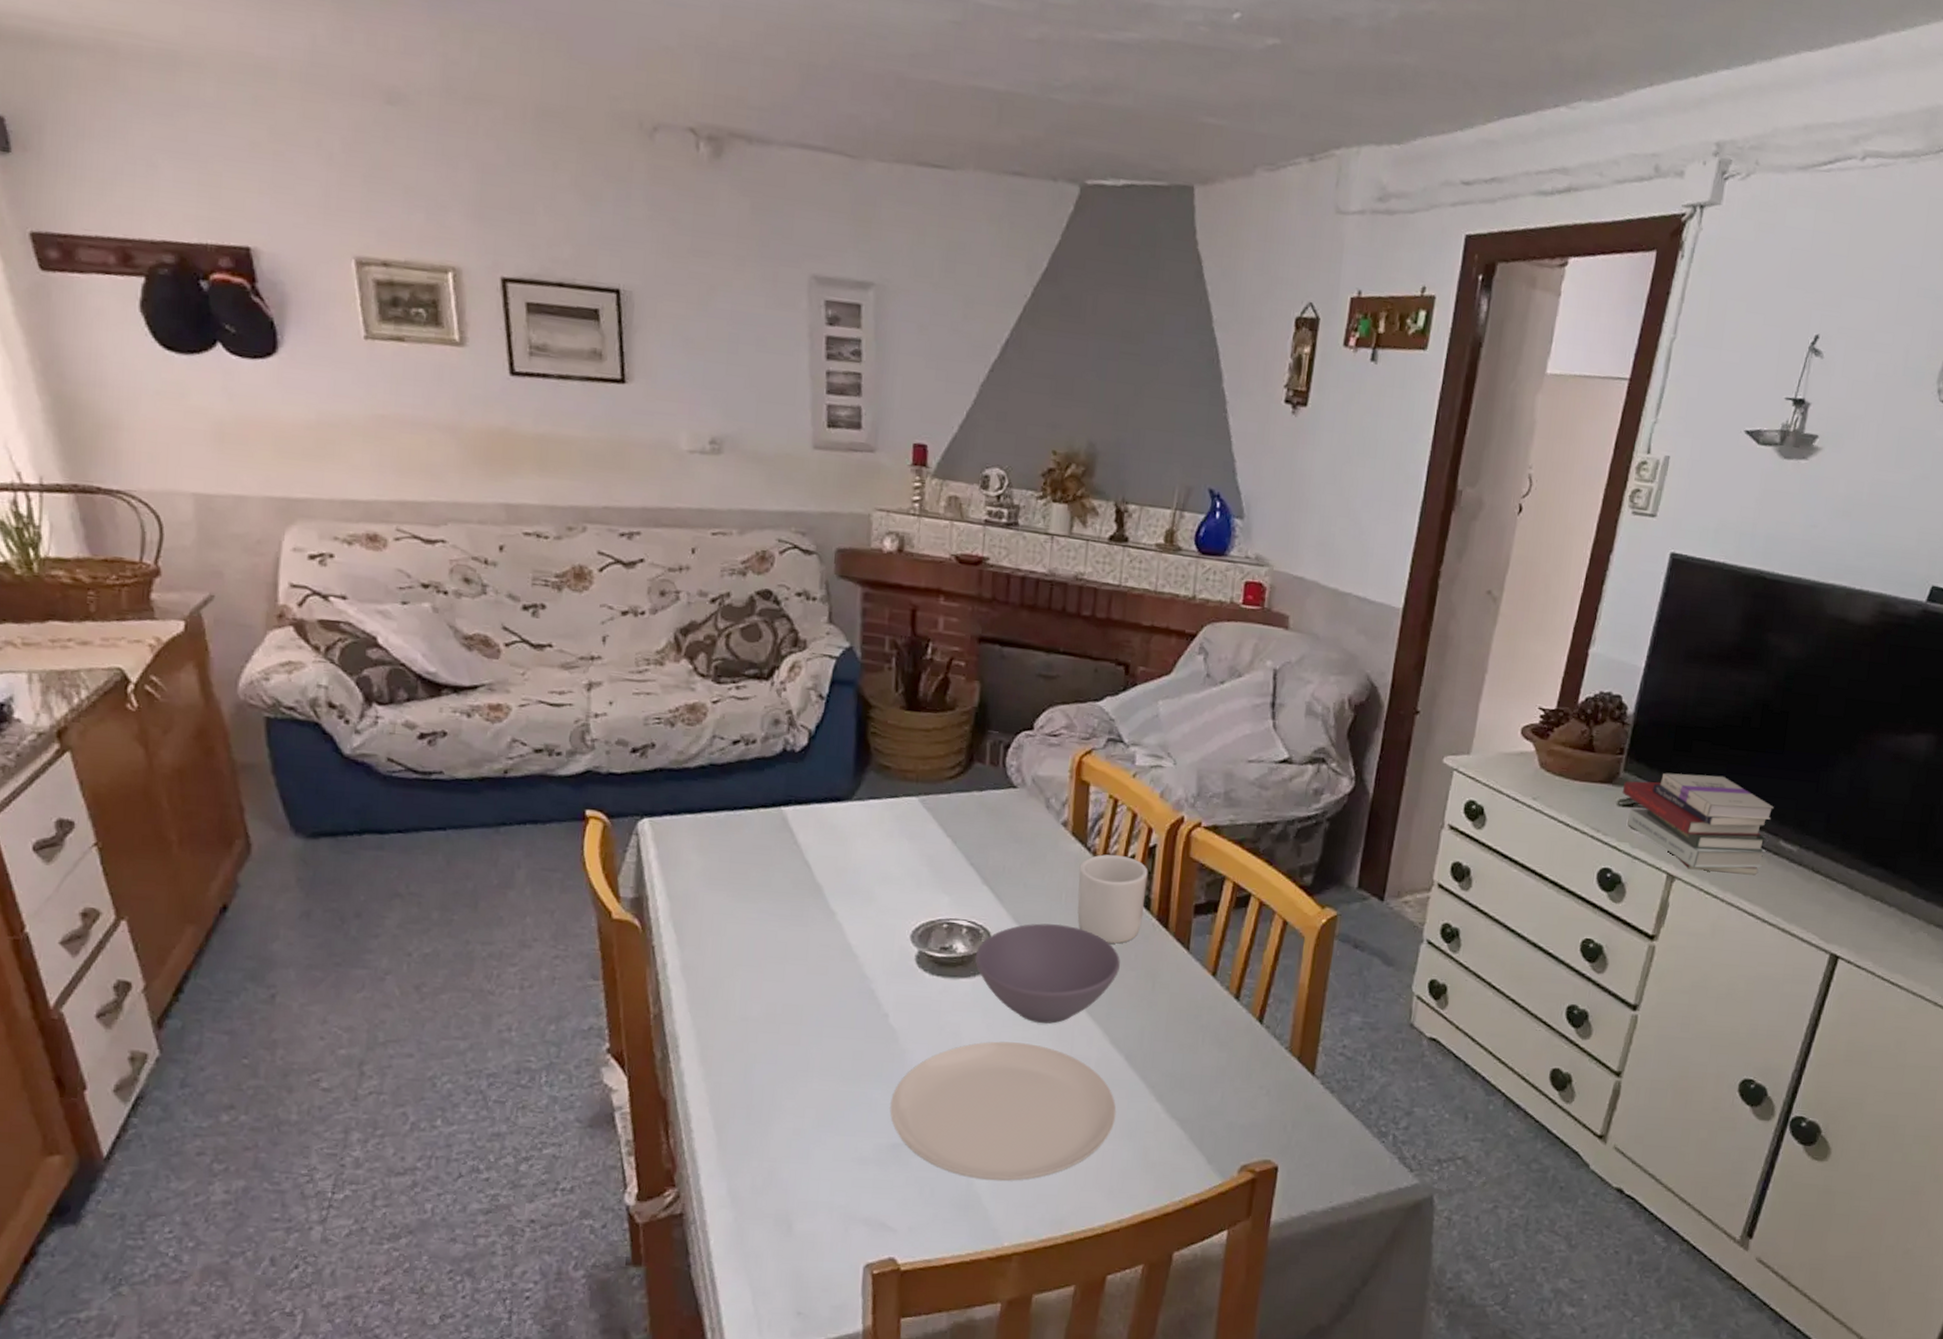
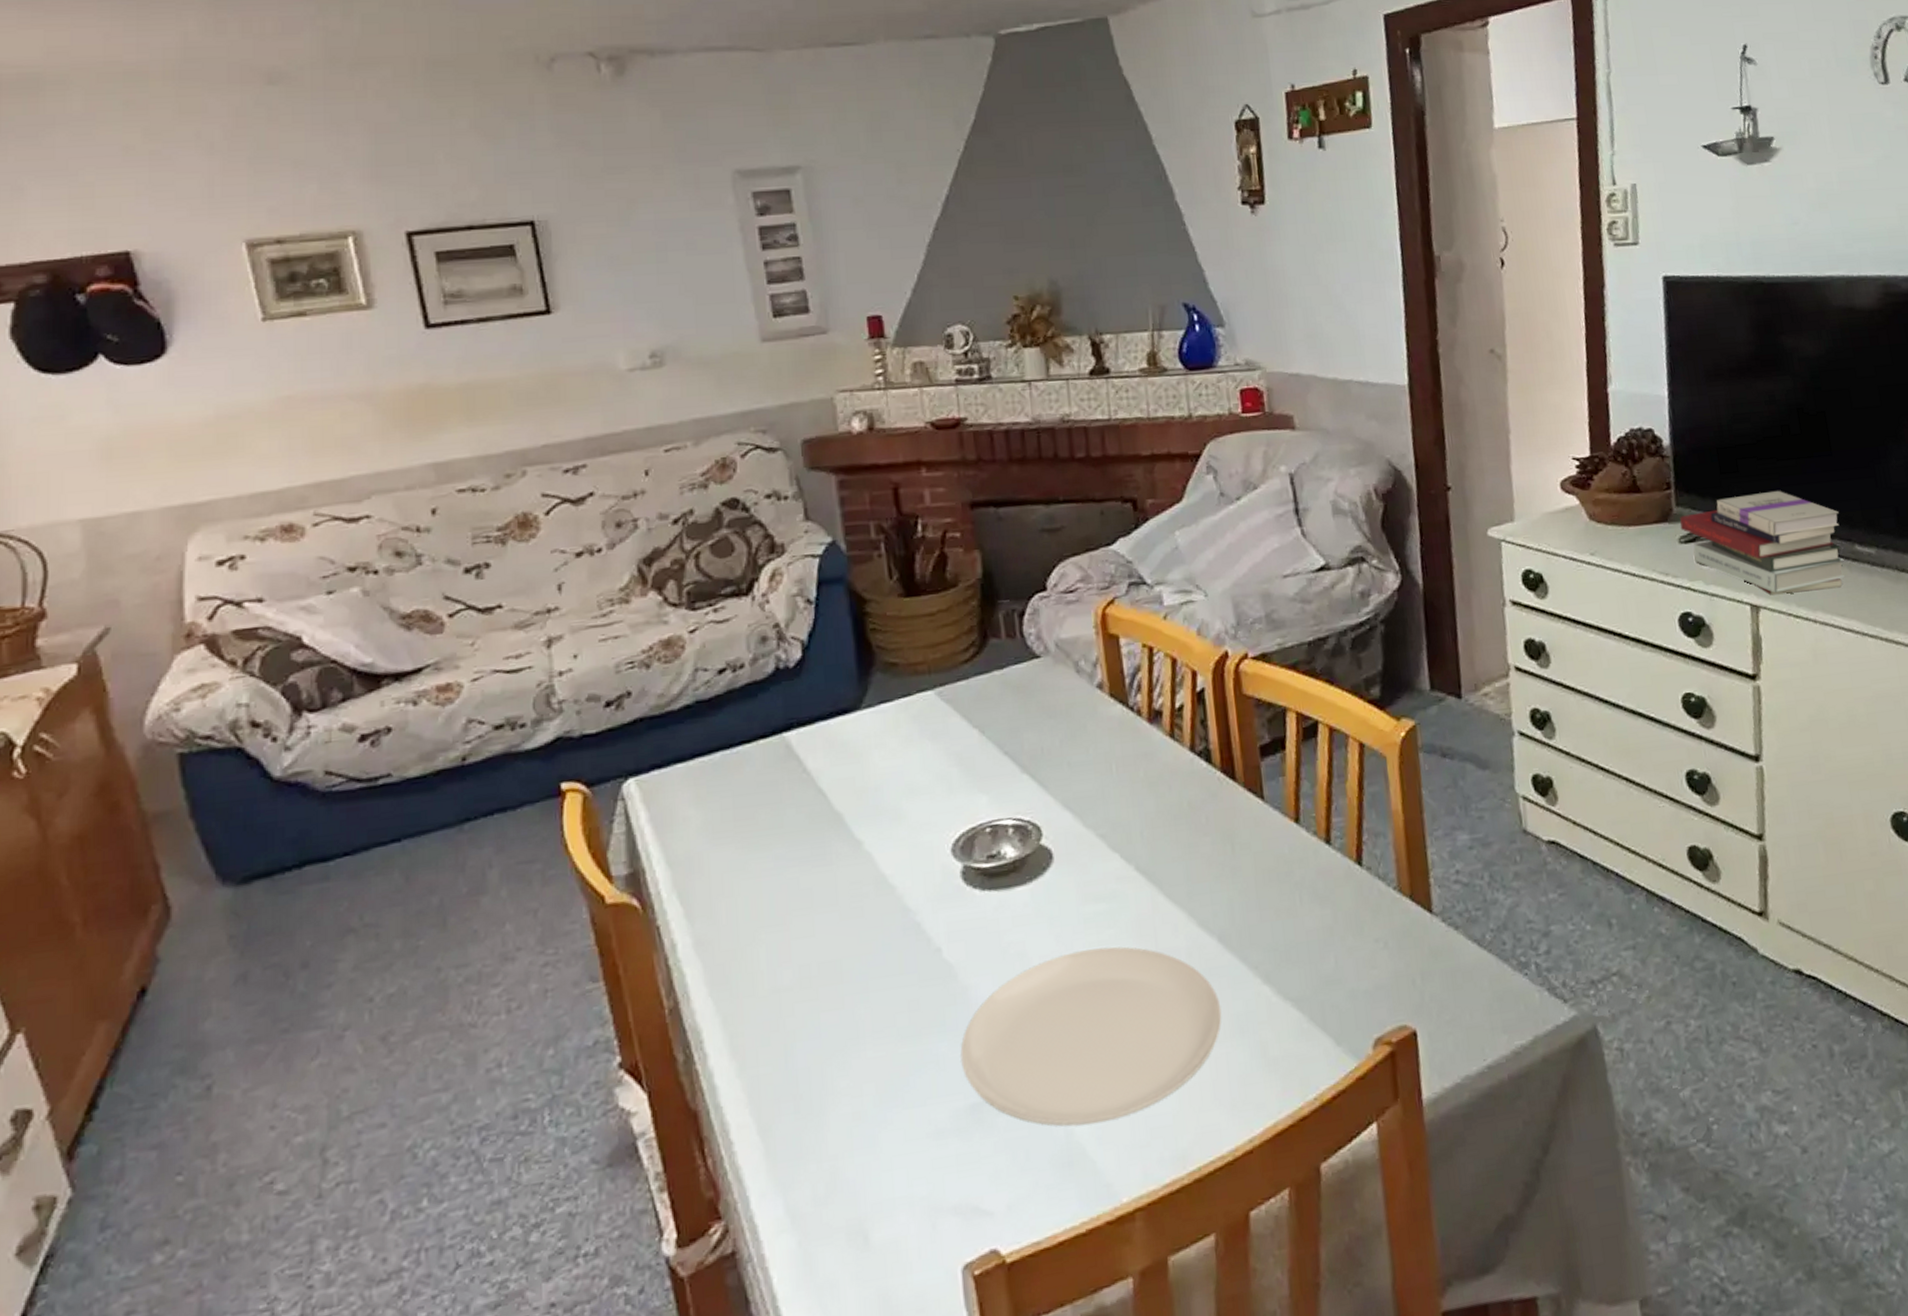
bowl: present [975,923,1120,1024] -> none [1027,800,1192,921]
mug: present [1077,854,1148,944] -> none [1125,707,1206,810]

